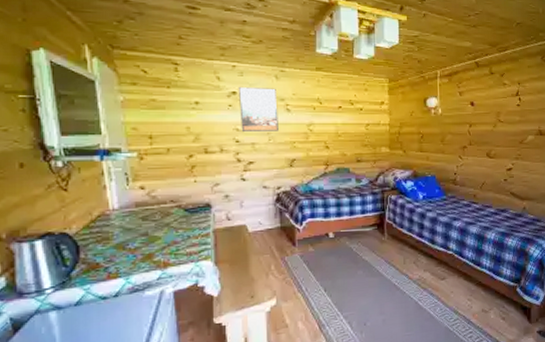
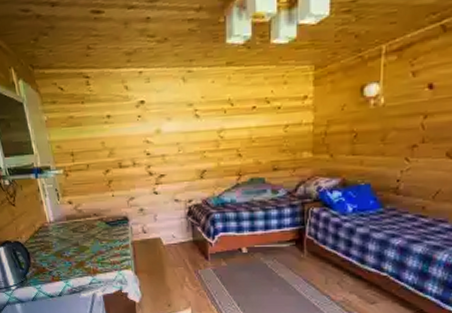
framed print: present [238,86,278,133] -> none [145,92,188,145]

